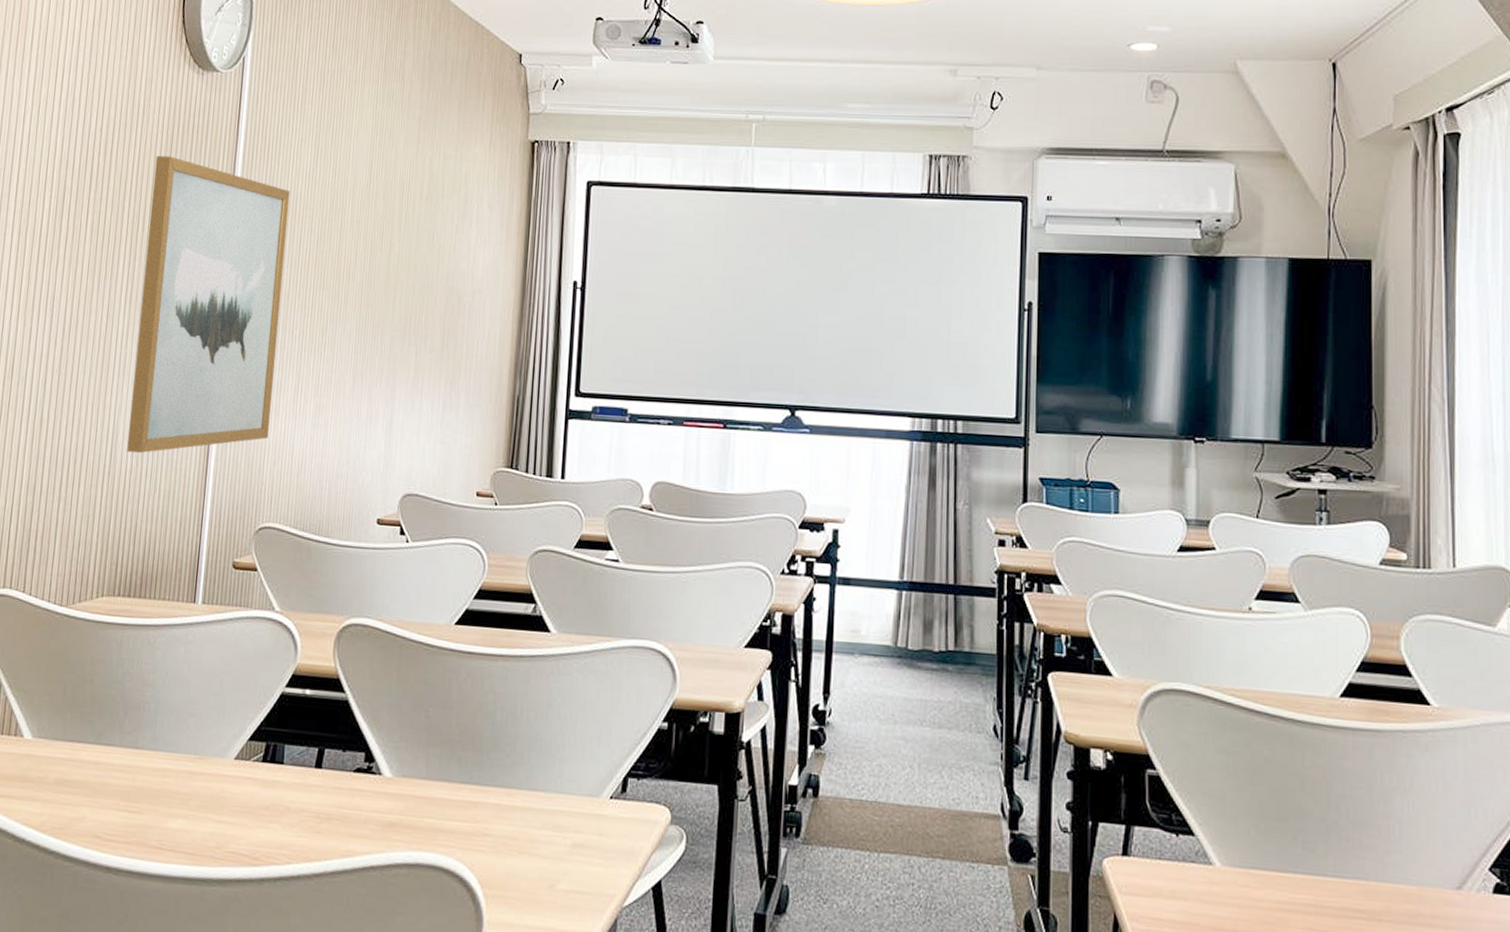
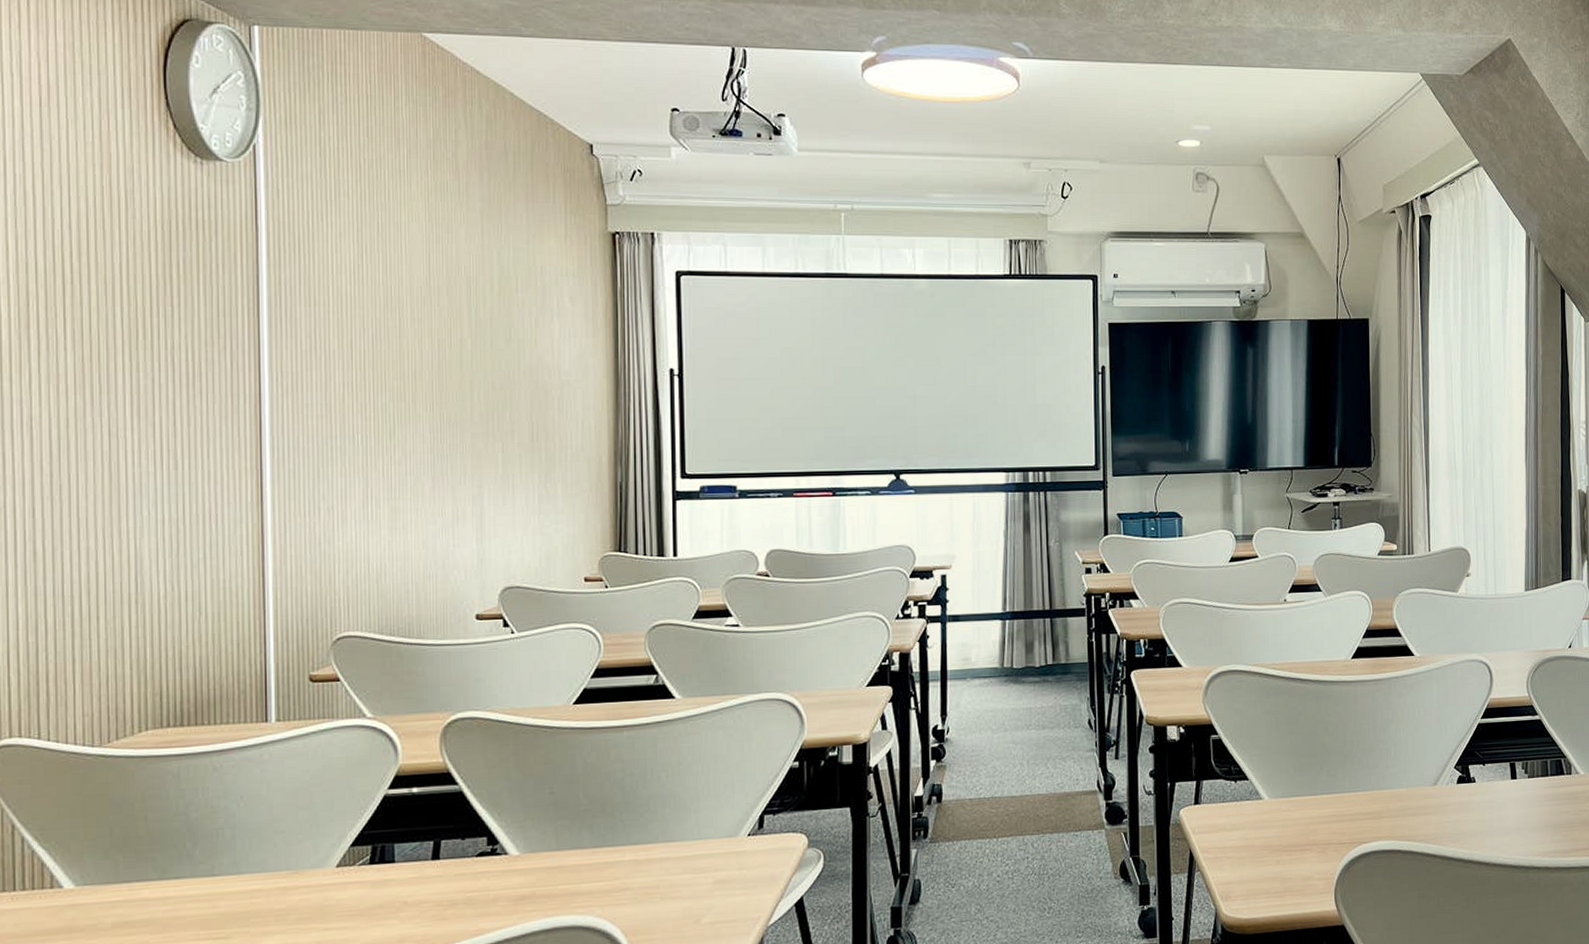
wall art: present [127,156,290,453] -> none [151,255,336,577]

